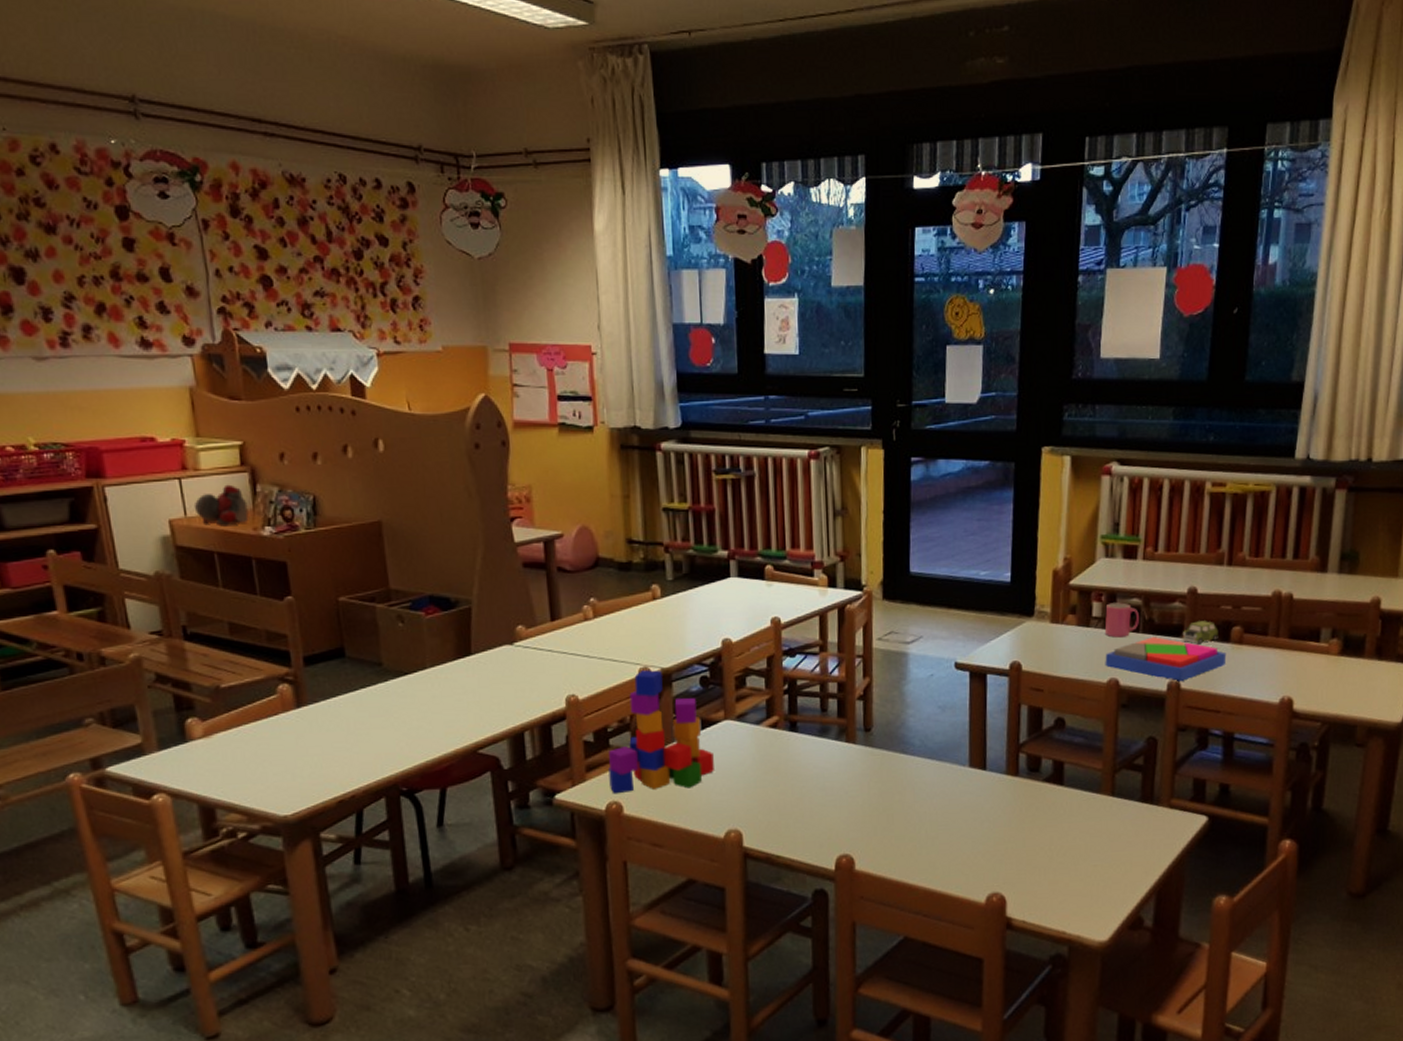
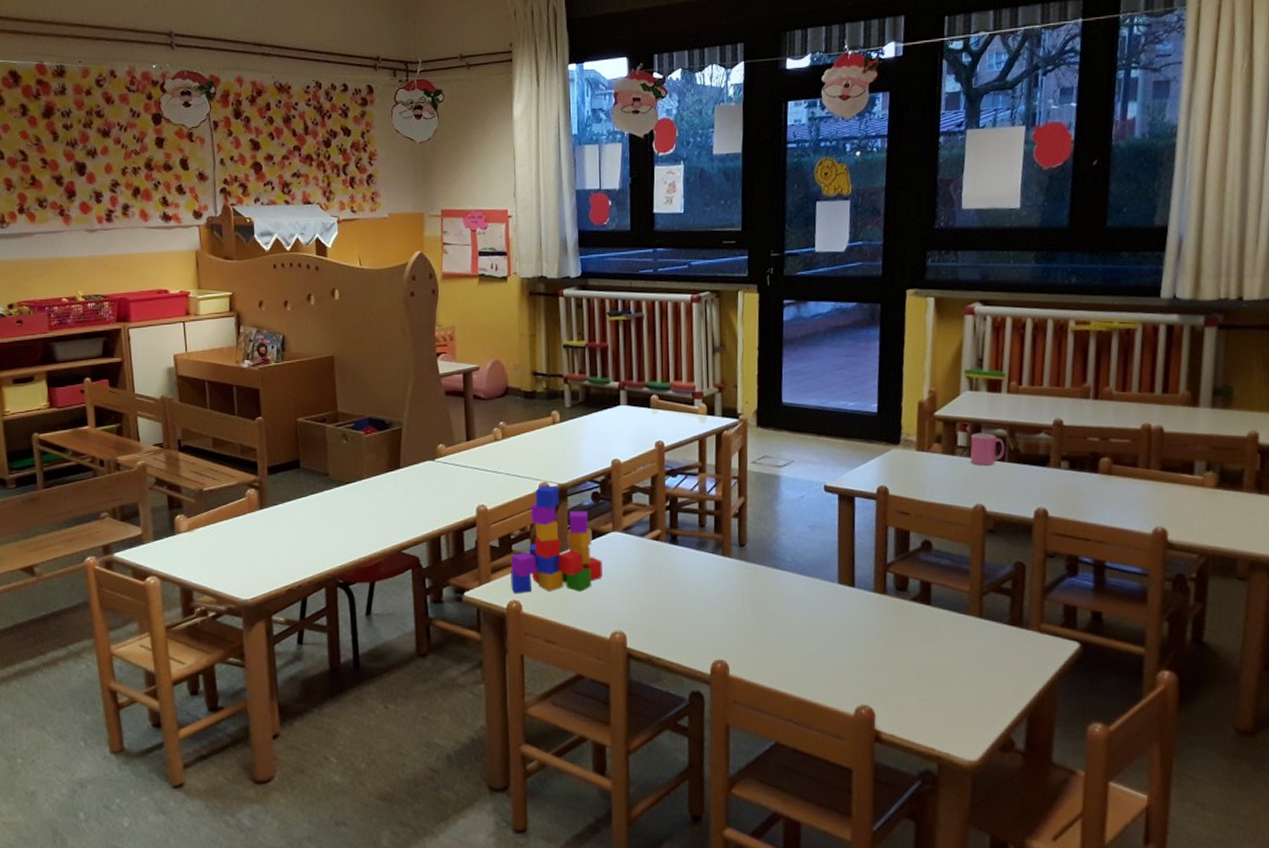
toy animal: present [194,484,249,527] -> none [193,326,233,360]
puzzle: present [1105,637,1227,681] -> none [970,466,1095,509]
toy car: present [1182,621,1219,646] -> none [1048,452,1086,476]

